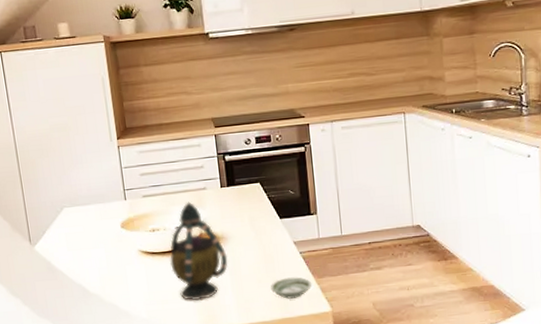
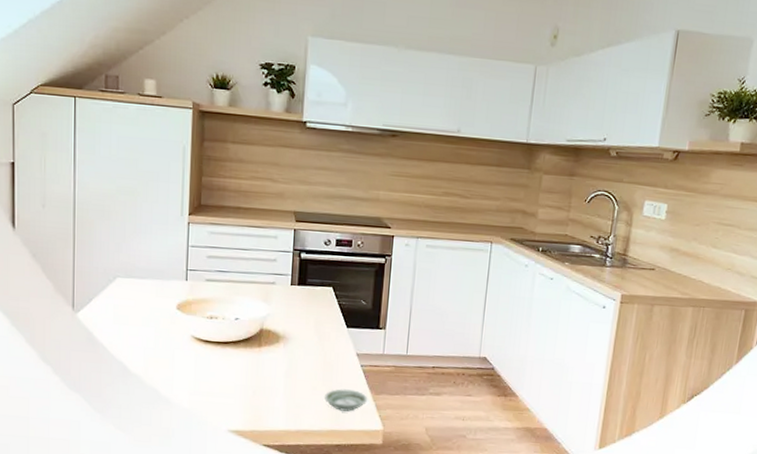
teapot: present [169,202,228,301] -> none [223,294,285,399]

